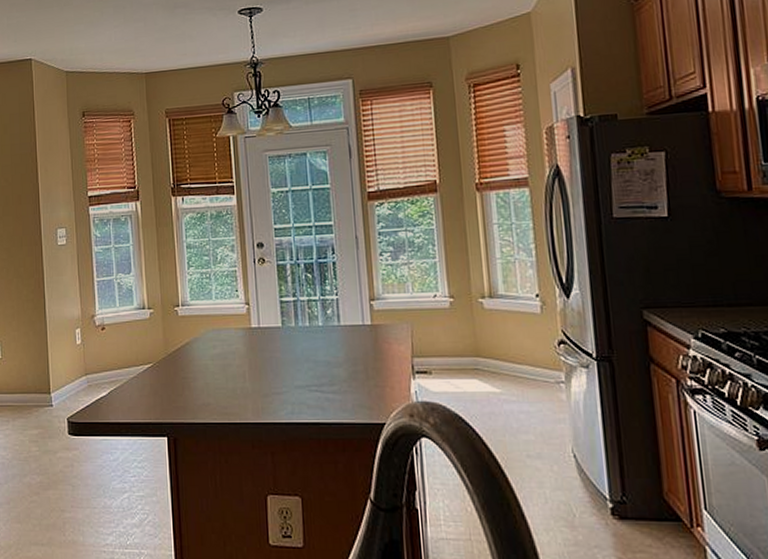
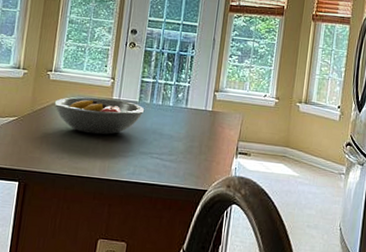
fruit bowl: none [188,328,291,372] -> present [54,97,145,135]

